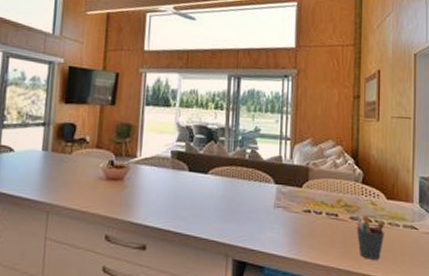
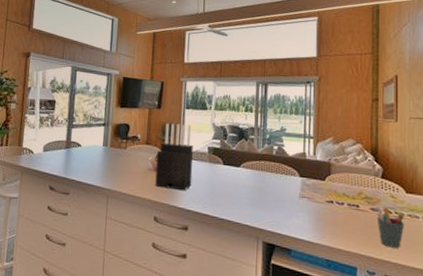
knife block: none [107,122,154,203] -> present [155,123,193,191]

